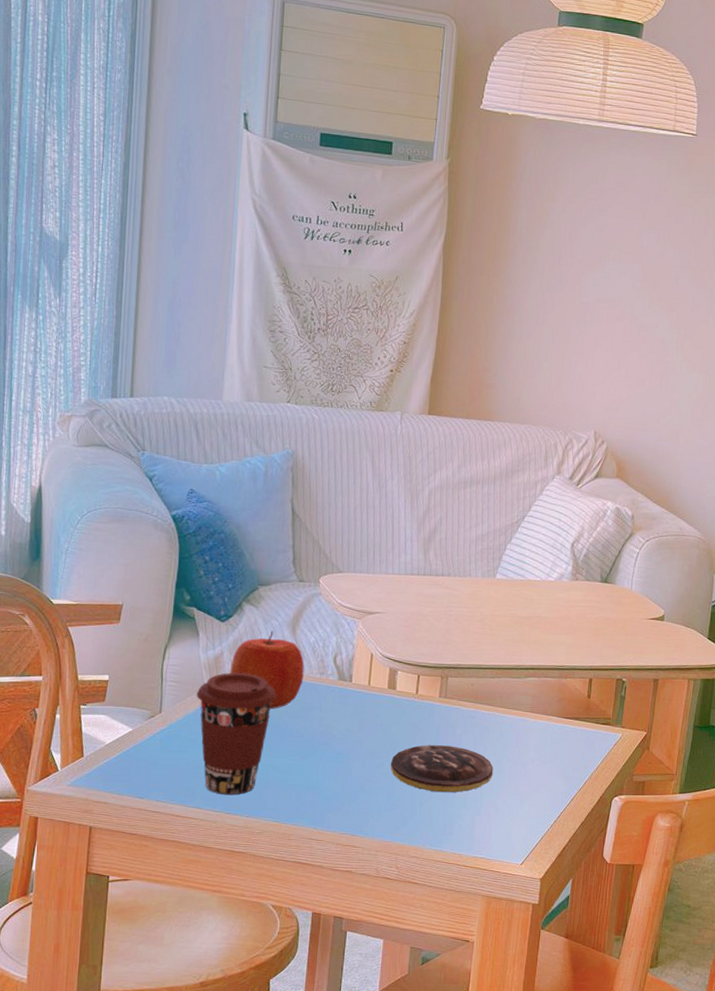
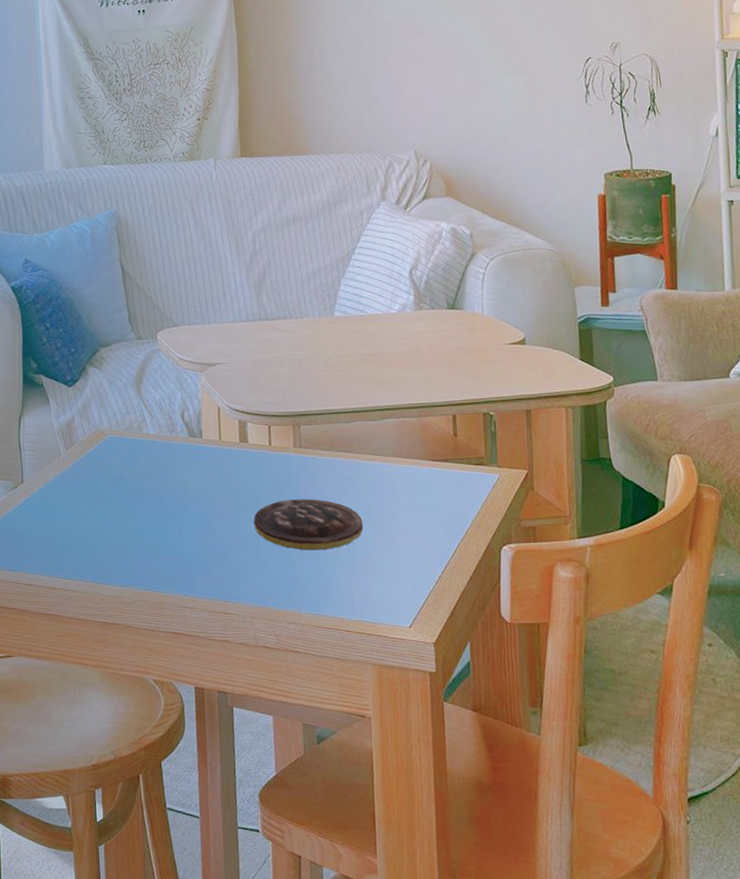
coffee cup: present [196,672,277,795] -> none [53,436,131,564]
apple: present [230,630,304,709] -> none [82,391,154,471]

